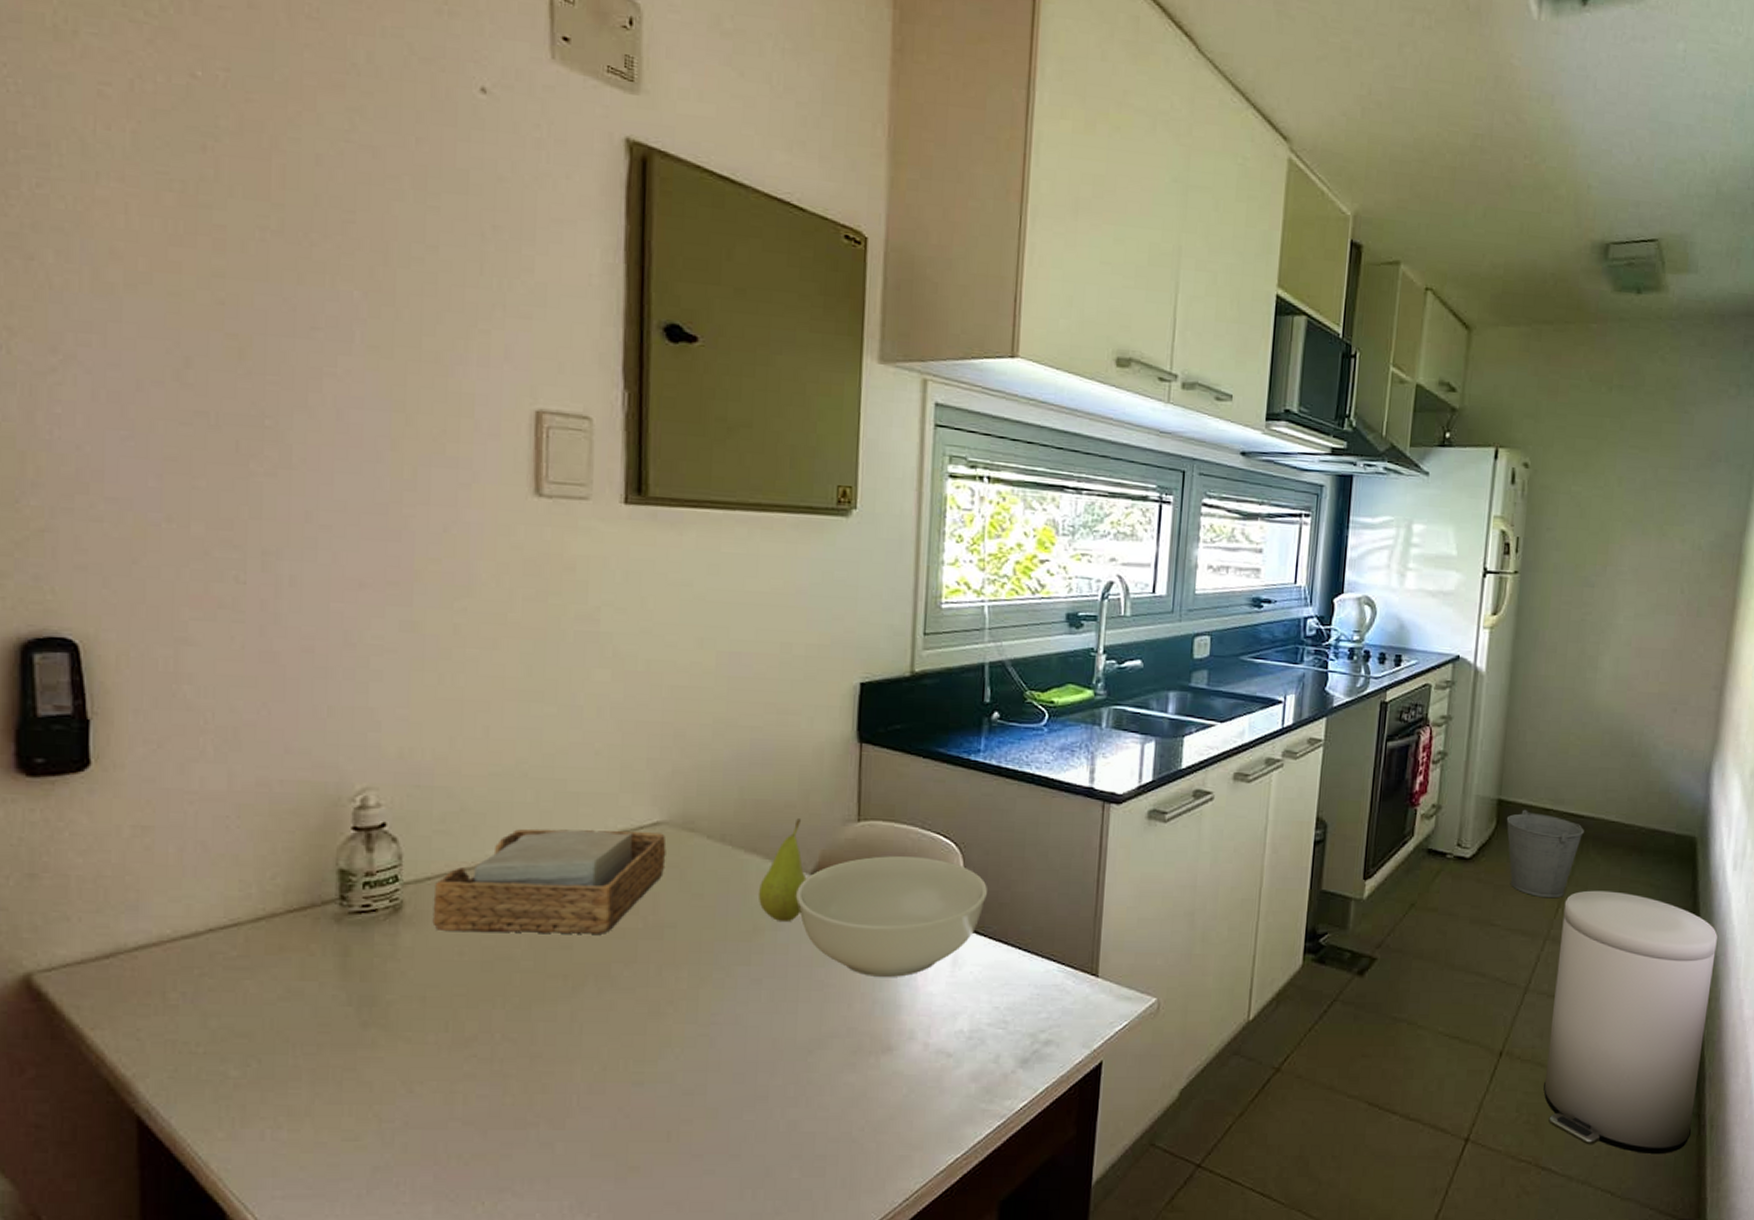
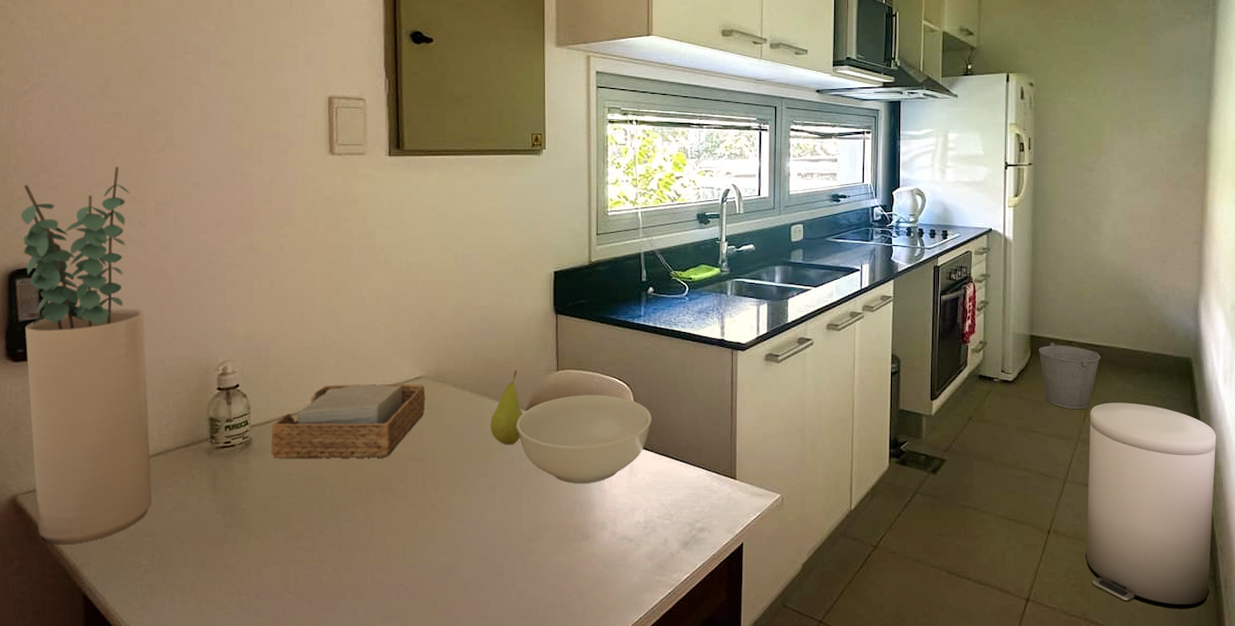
vase: none [42,491,247,1047] -> present [21,166,152,545]

